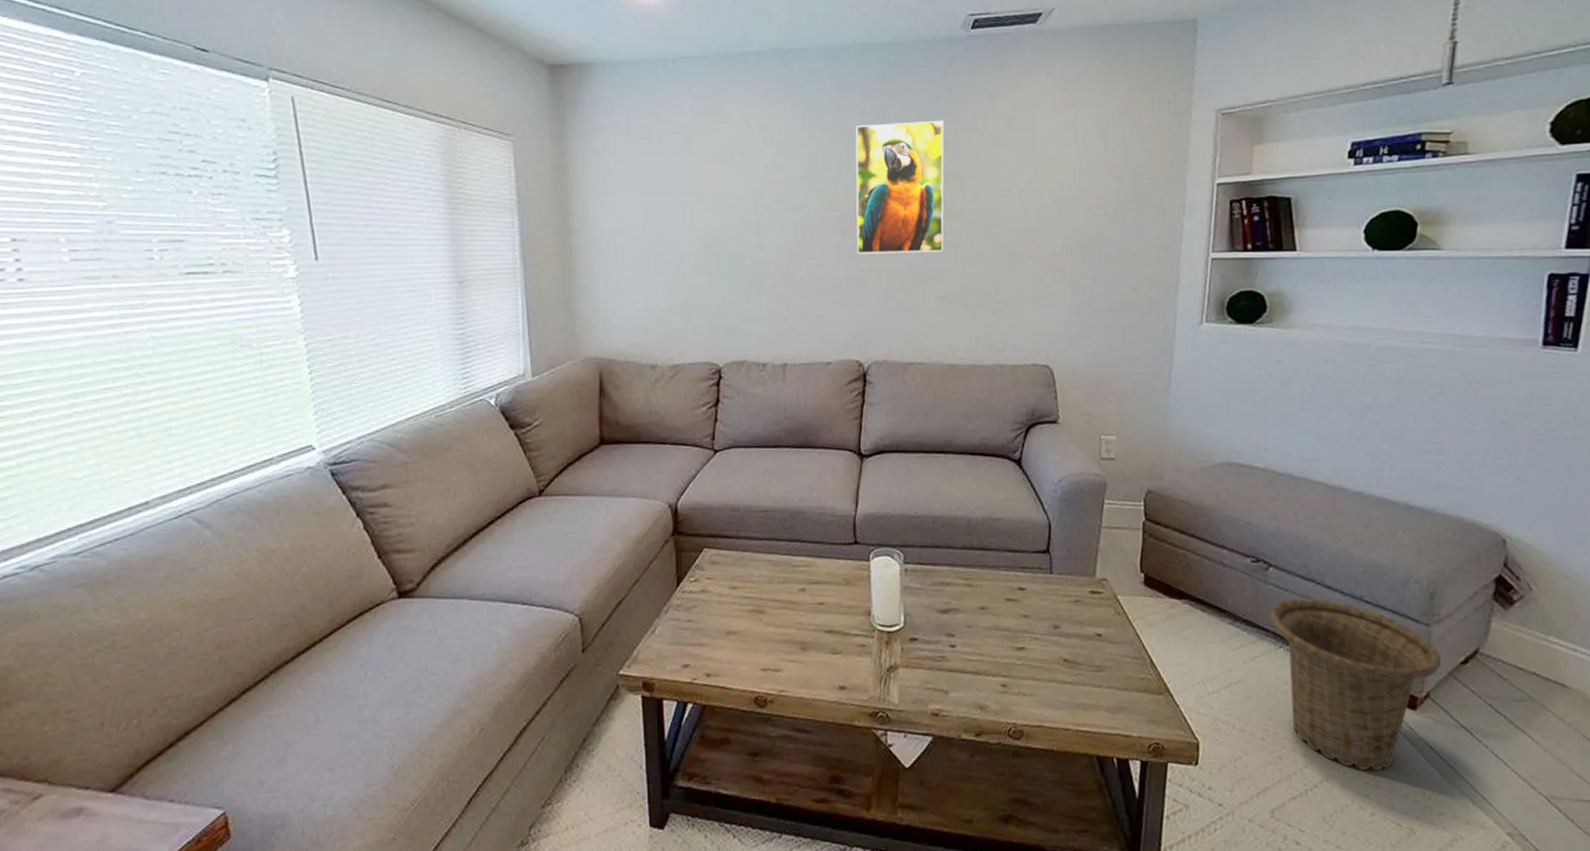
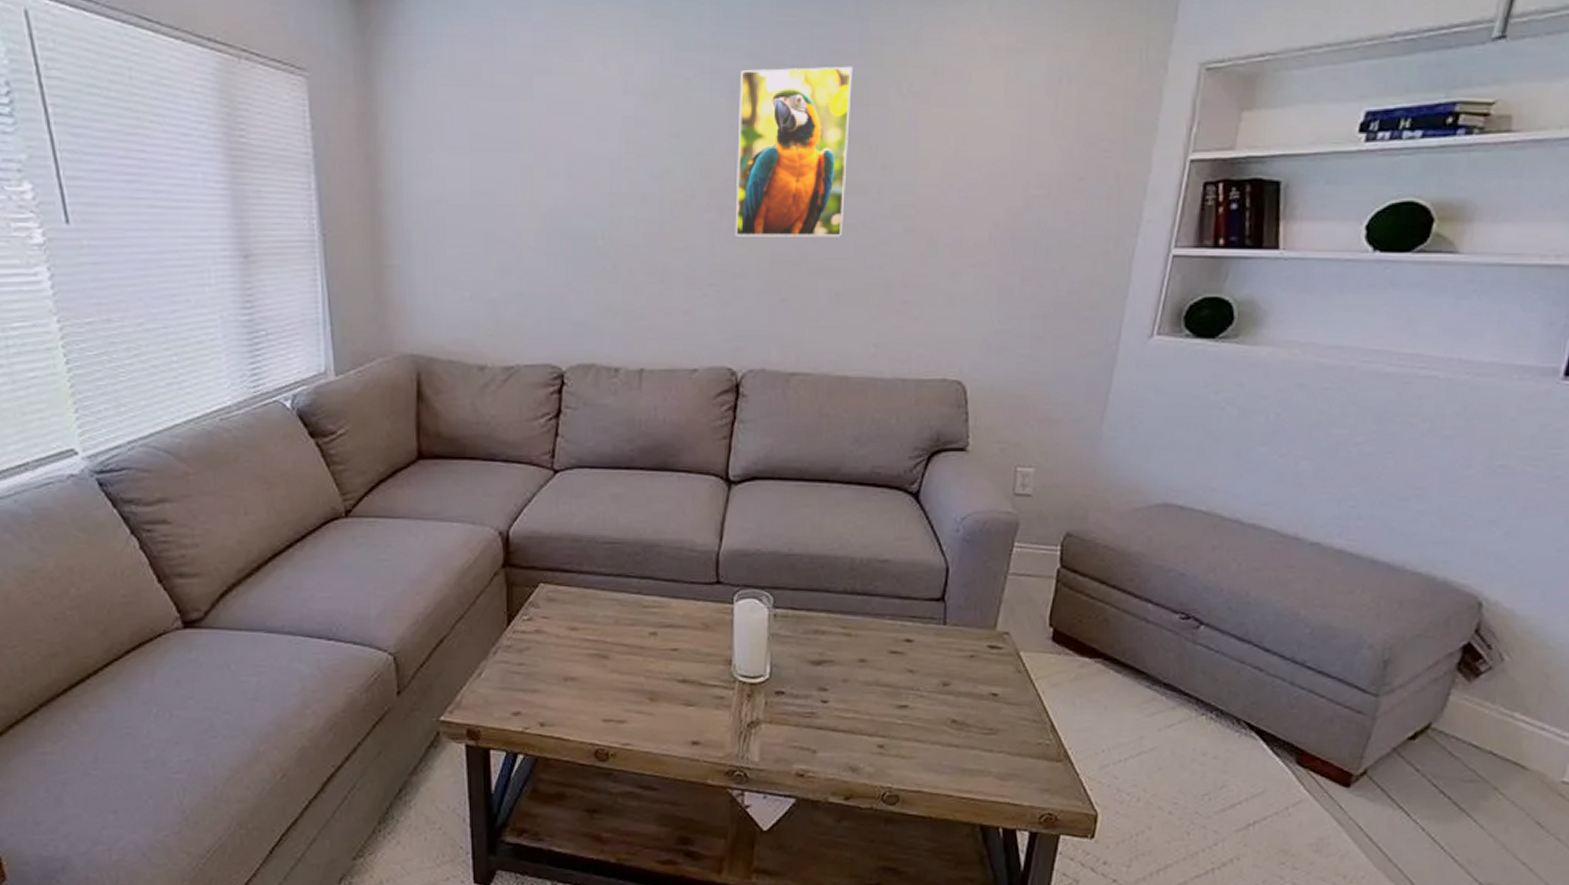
basket: present [1271,598,1442,772] -> none [1195,661,1387,851]

